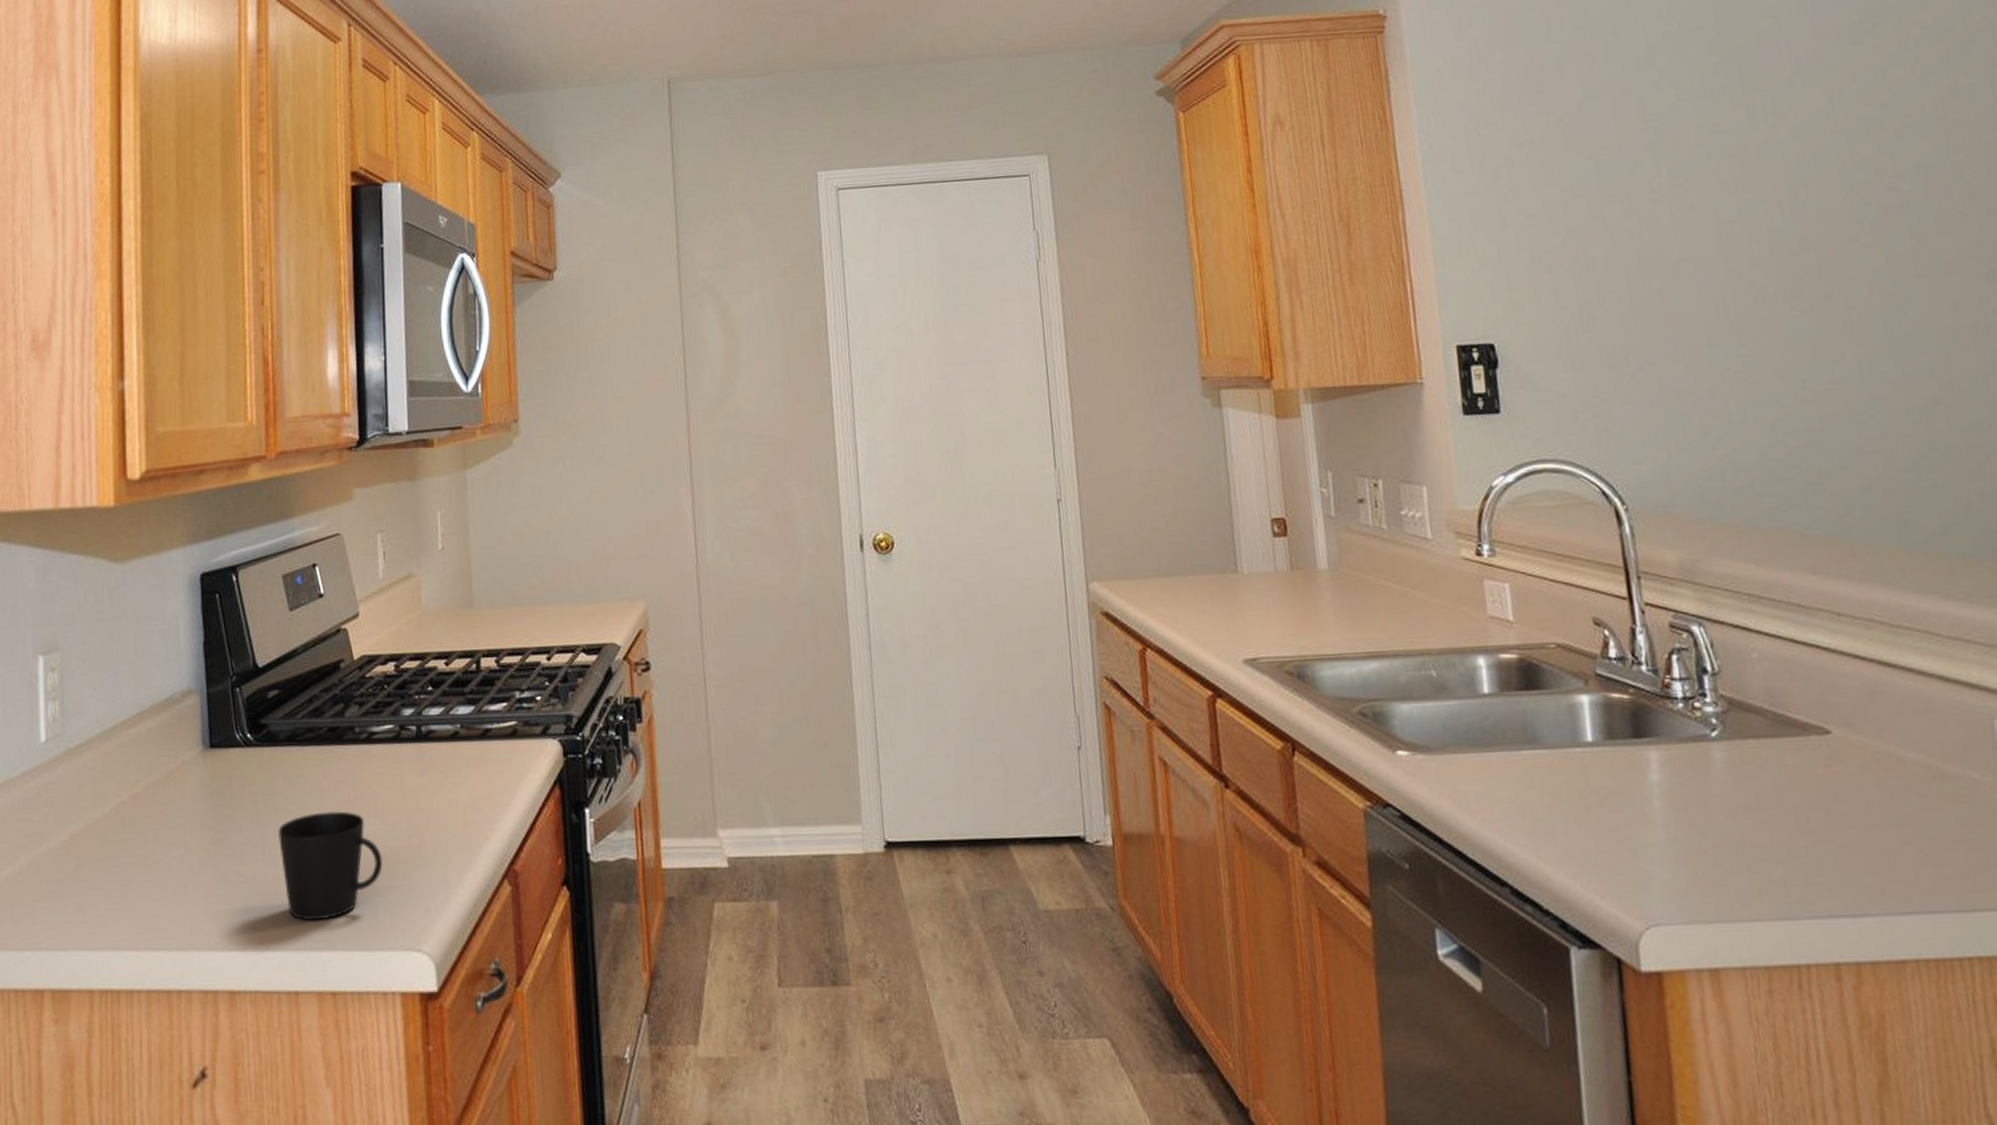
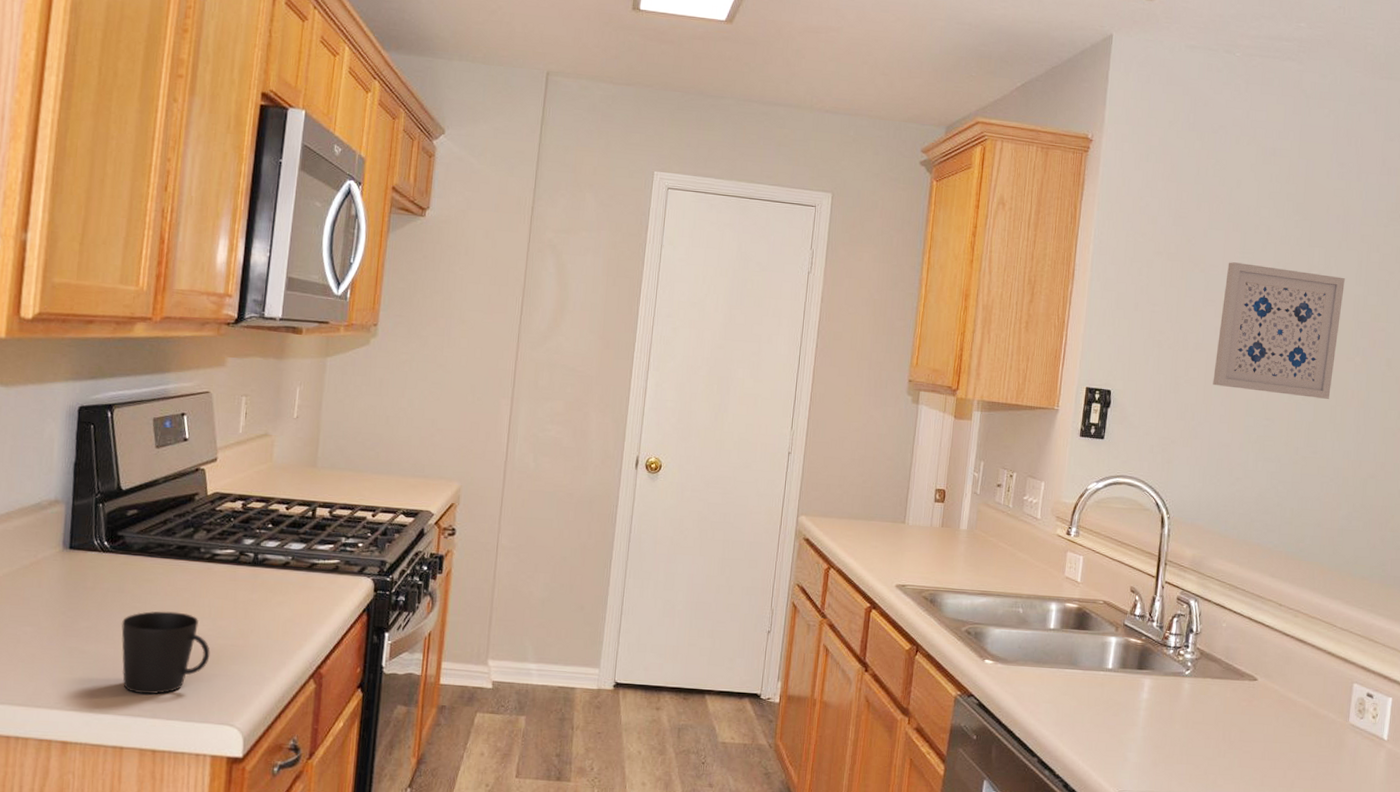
wall art: none [1625,126,1834,312] -> present [1213,262,1345,399]

